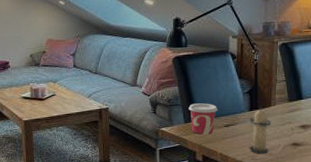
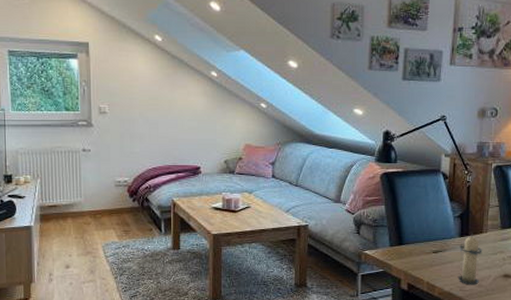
cup: present [188,103,218,135] -> none [395,225,426,260]

